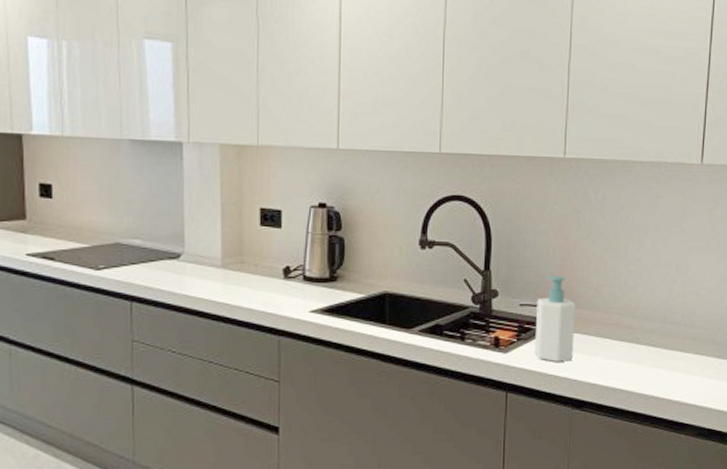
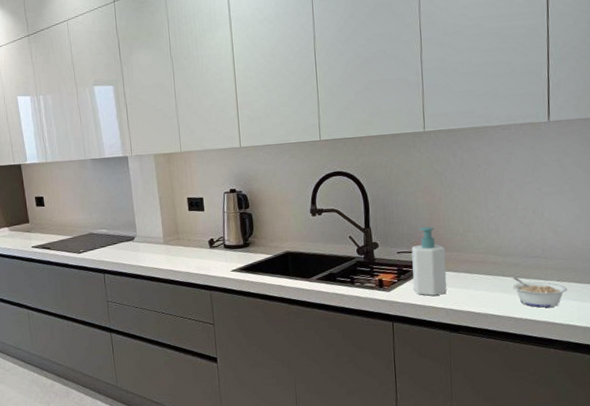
legume: none [646,345,705,385] -> present [512,277,567,308]

